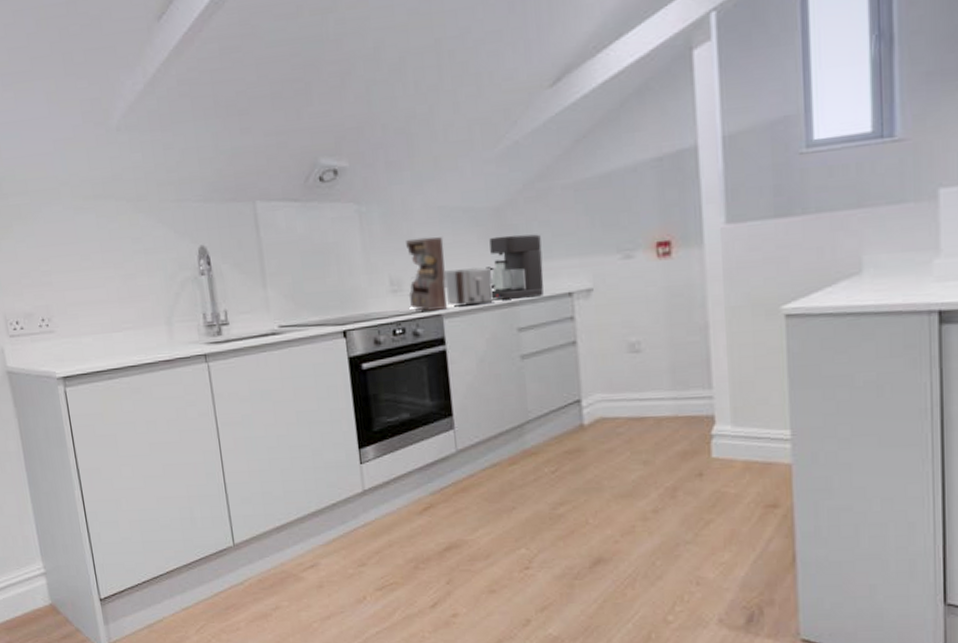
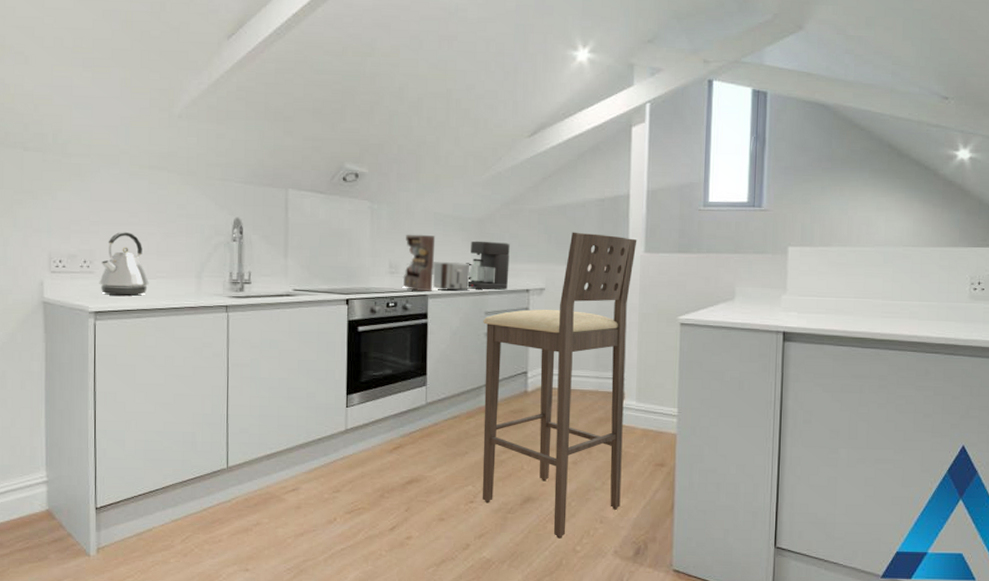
kettle: none [60,278,116,356] -> present [99,231,149,296]
bar stool: none [516,205,722,607] -> present [482,232,637,539]

